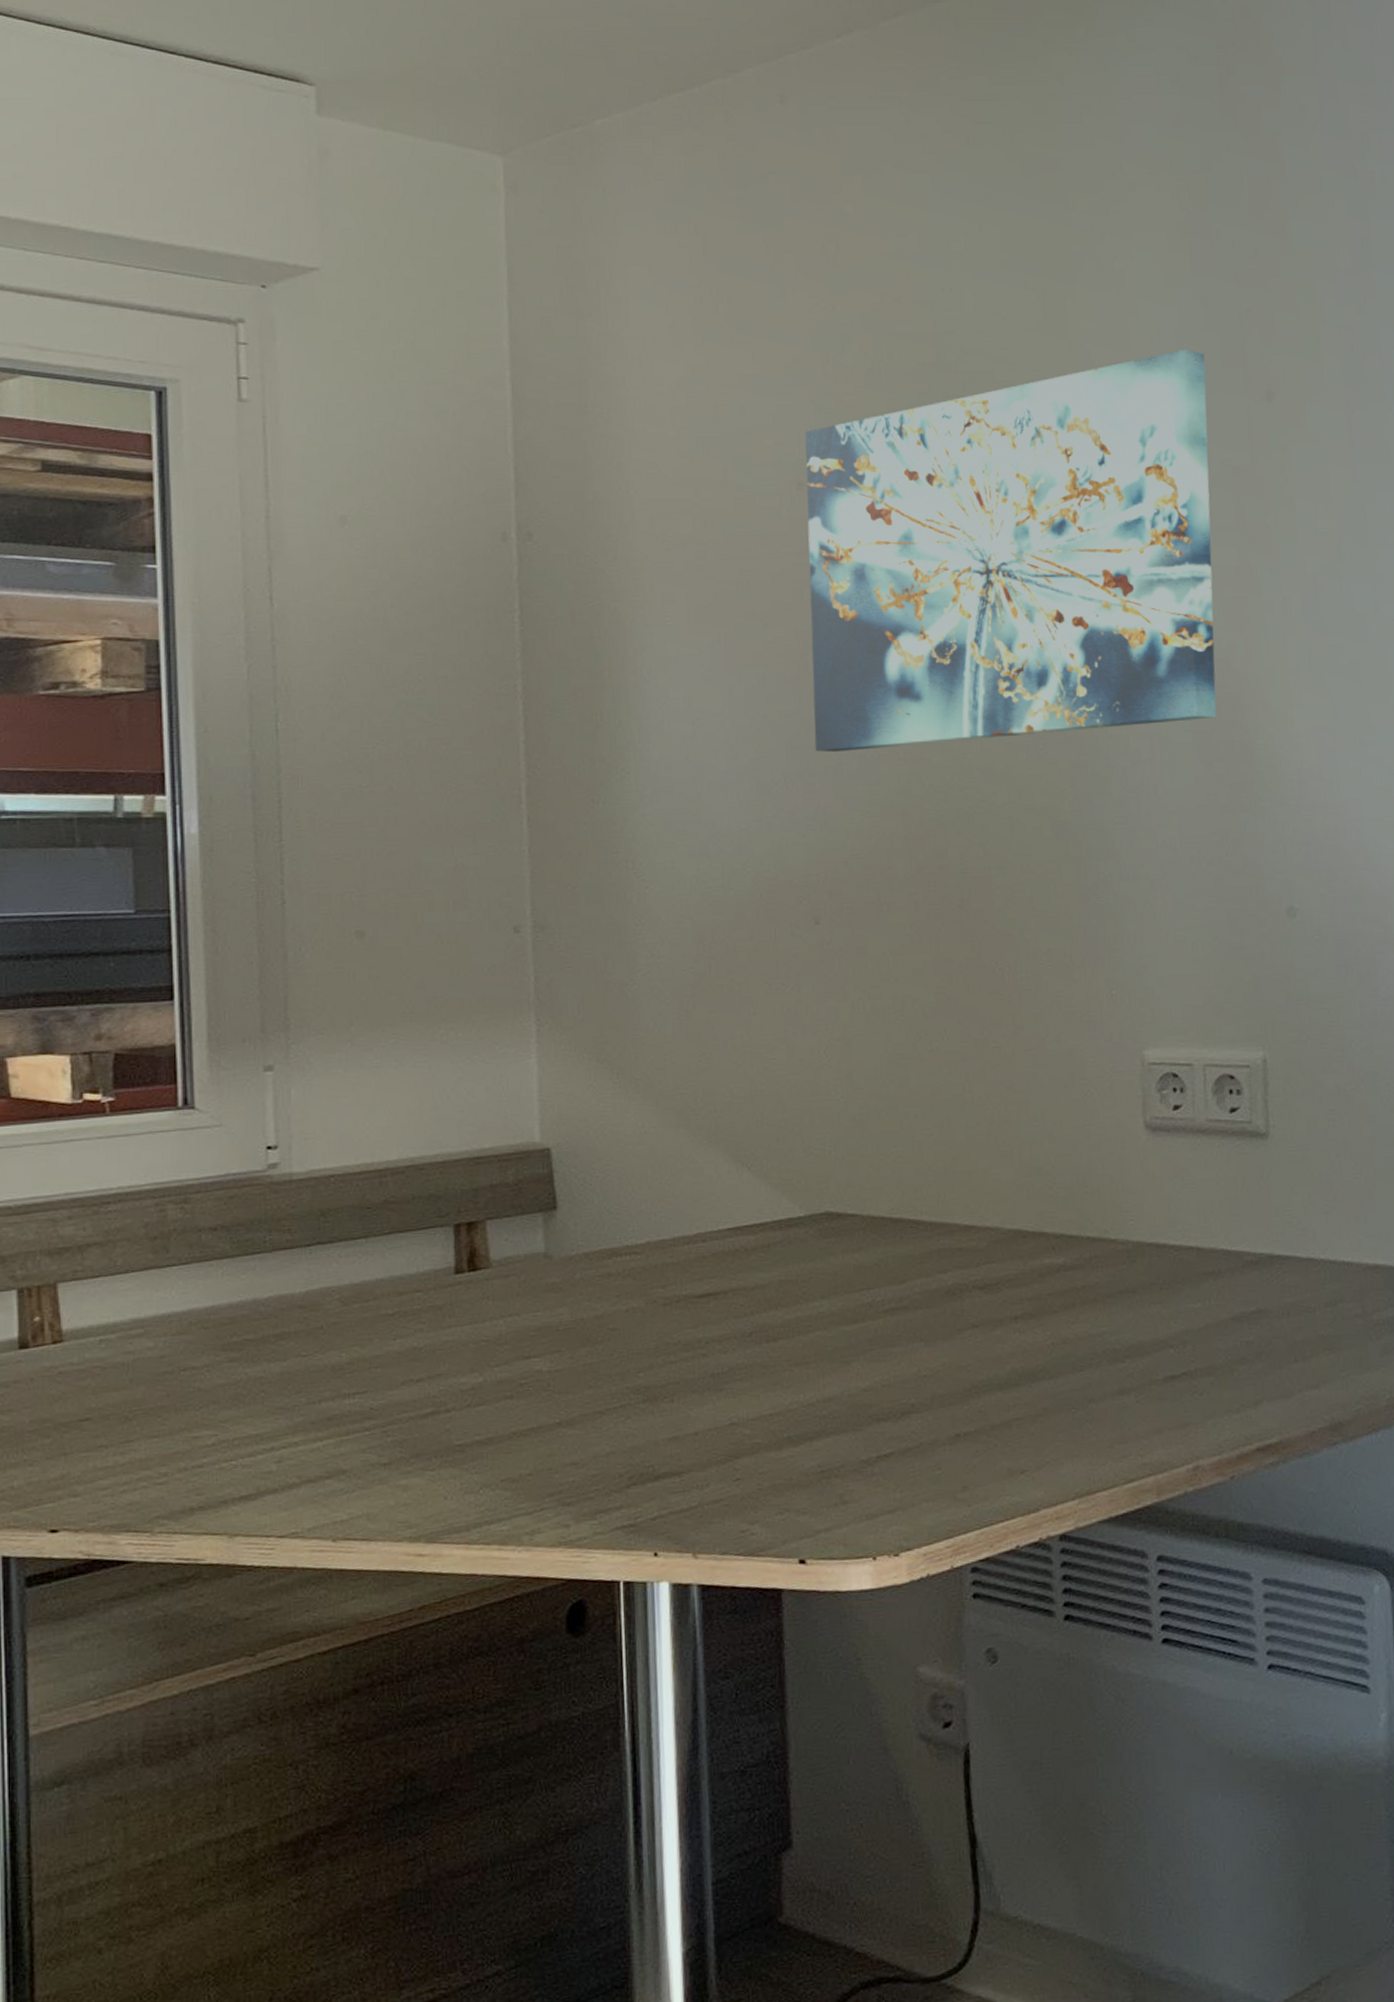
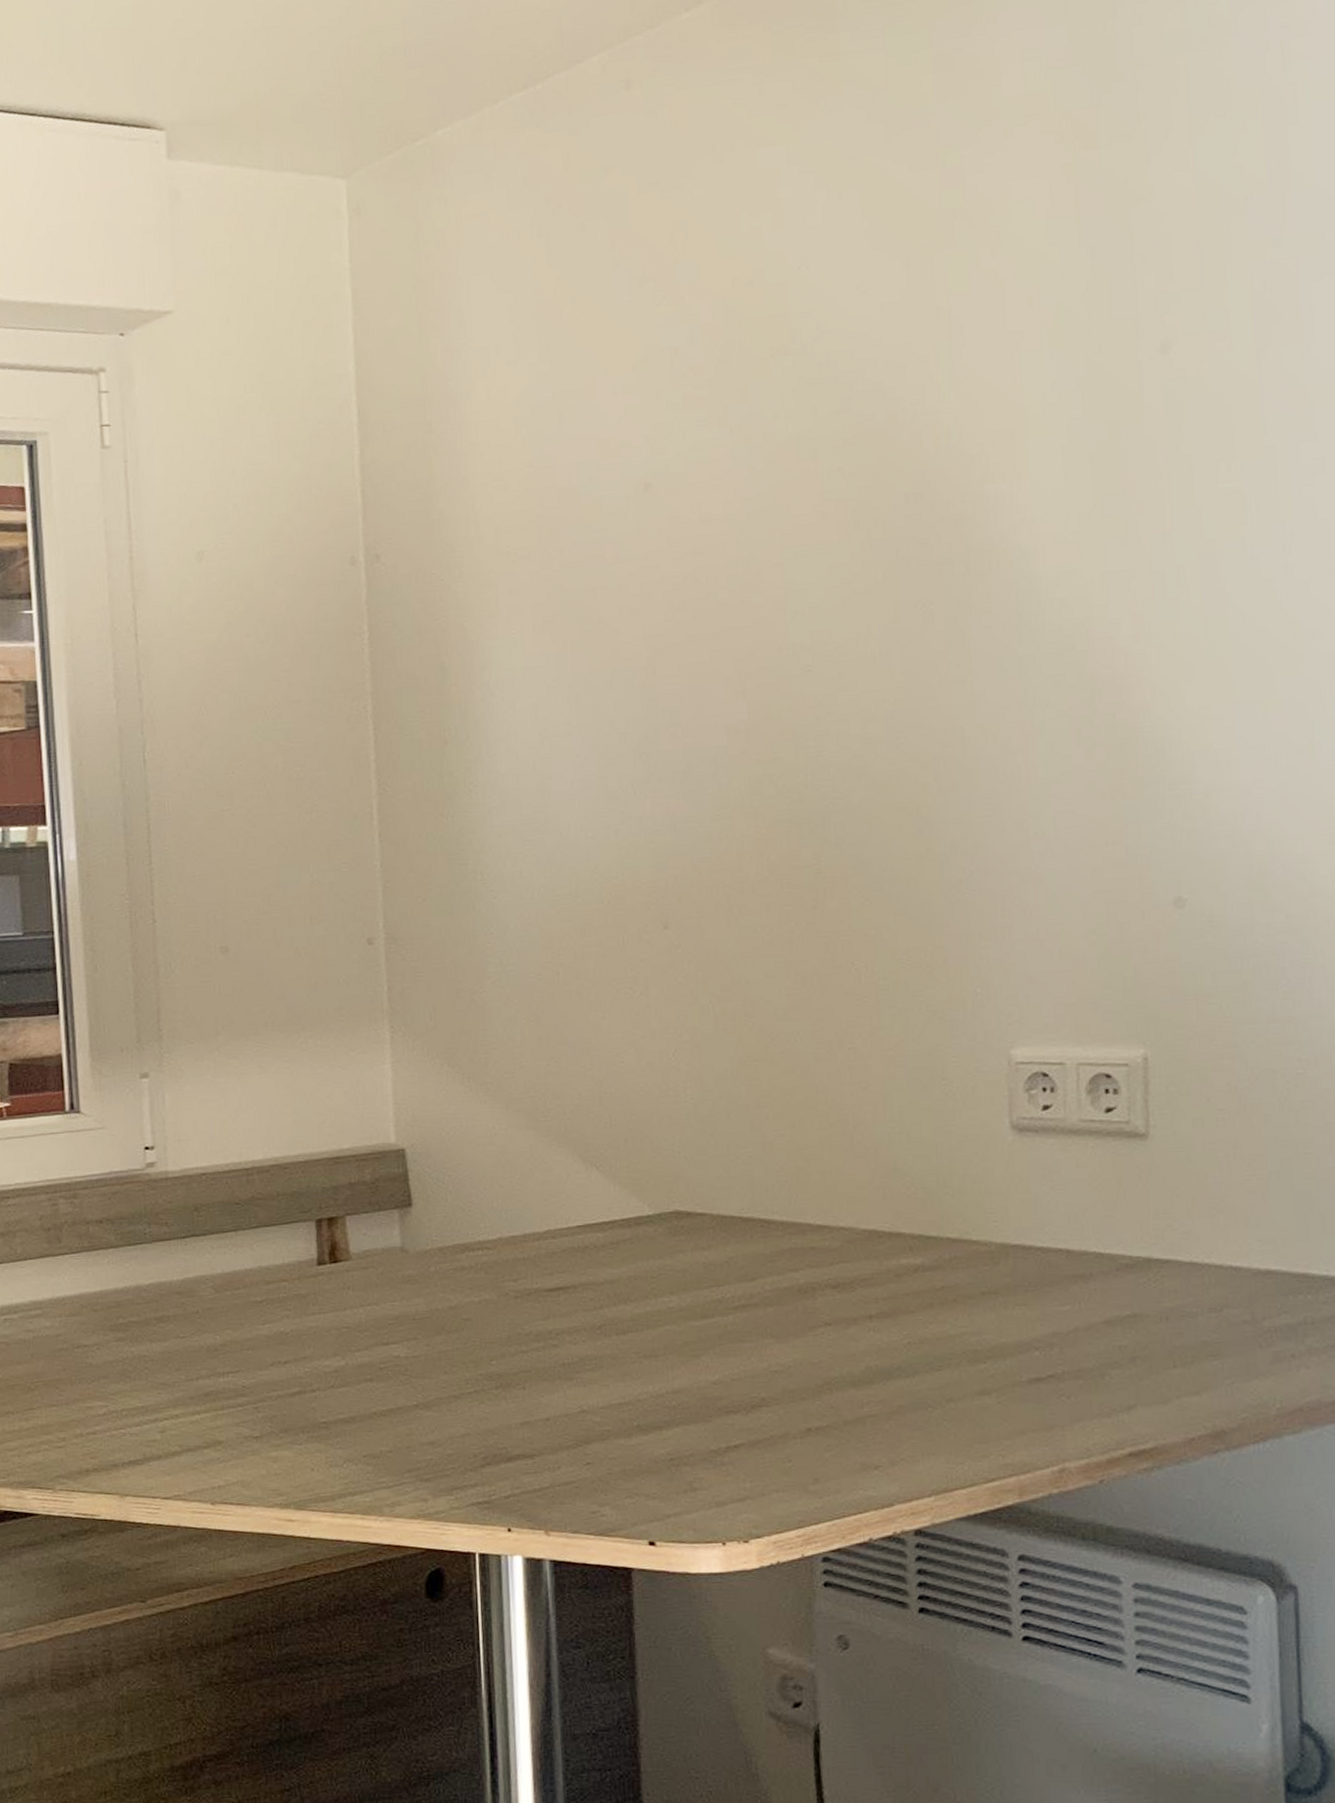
wall art: present [805,349,1217,753] -> none [652,305,1098,757]

